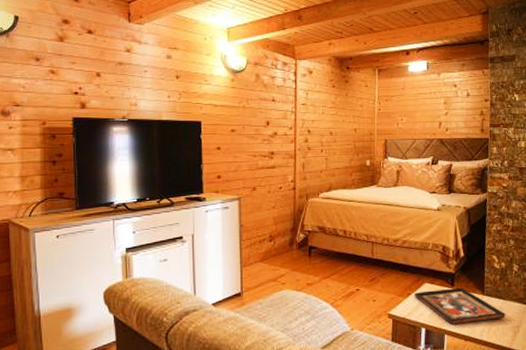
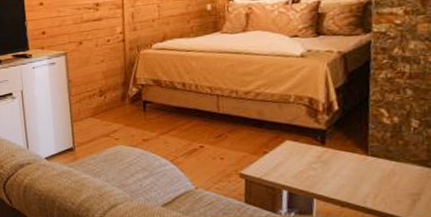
decorative tray: present [414,288,506,325] -> none [272,146,400,188]

